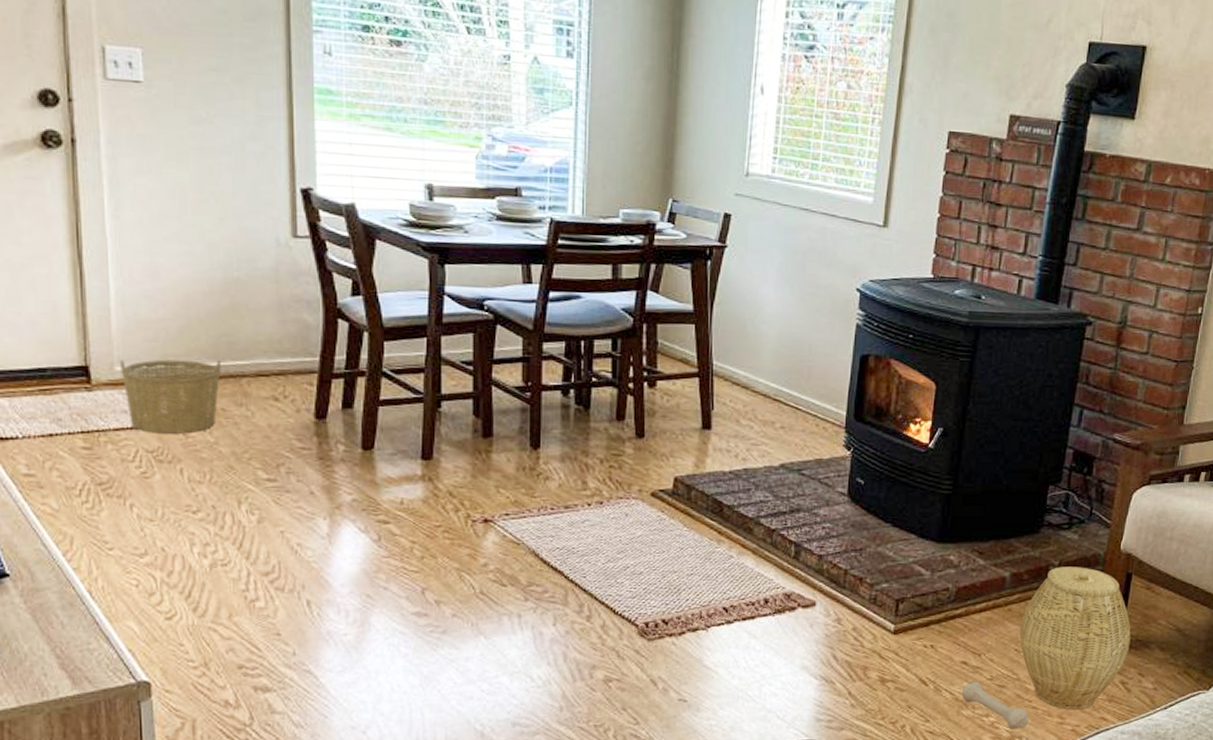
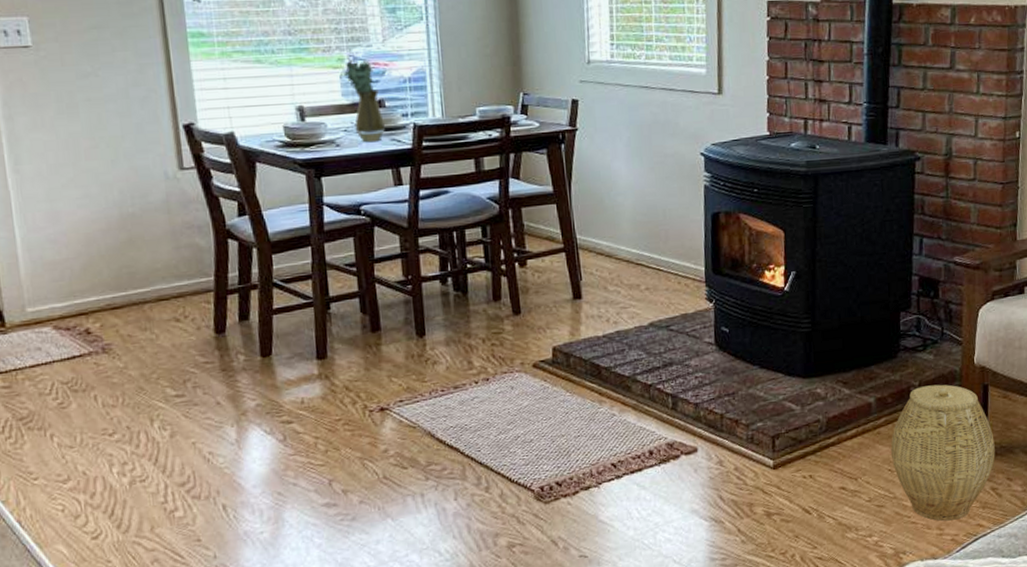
basket: present [119,359,221,434] -> none [30,290,125,366]
vase: none [480,136,519,234] -> present [344,57,385,143]
dog toy: present [961,682,1029,729] -> none [843,505,910,546]

